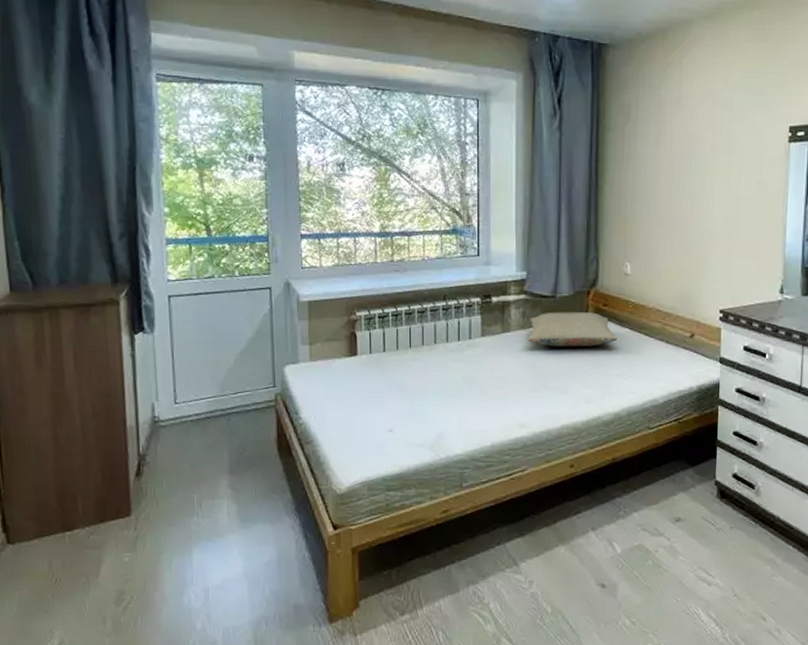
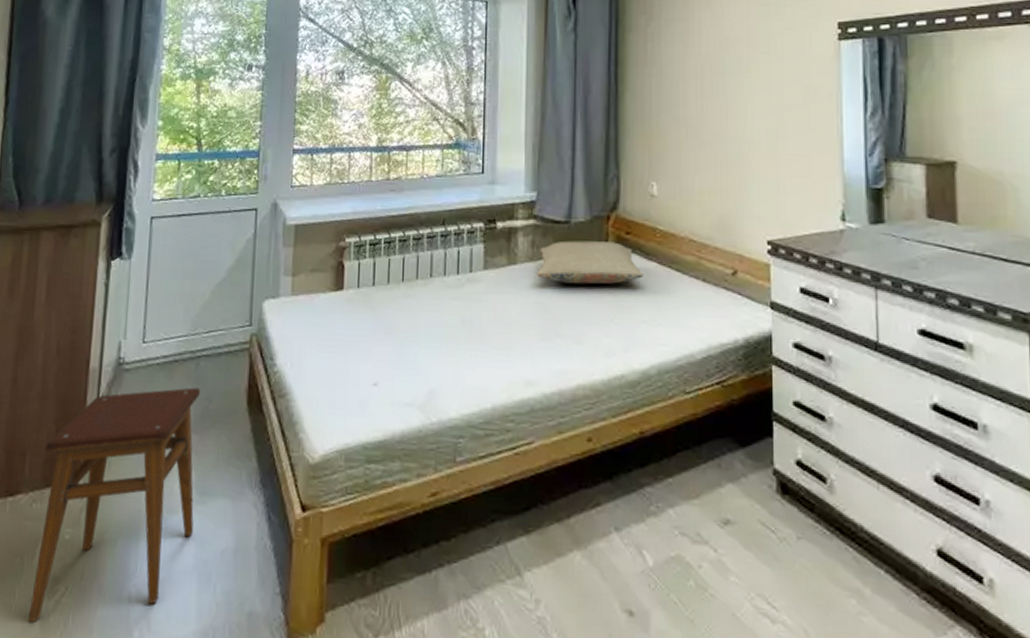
stool: none [94,438,241,624] -> present [28,387,201,622]

